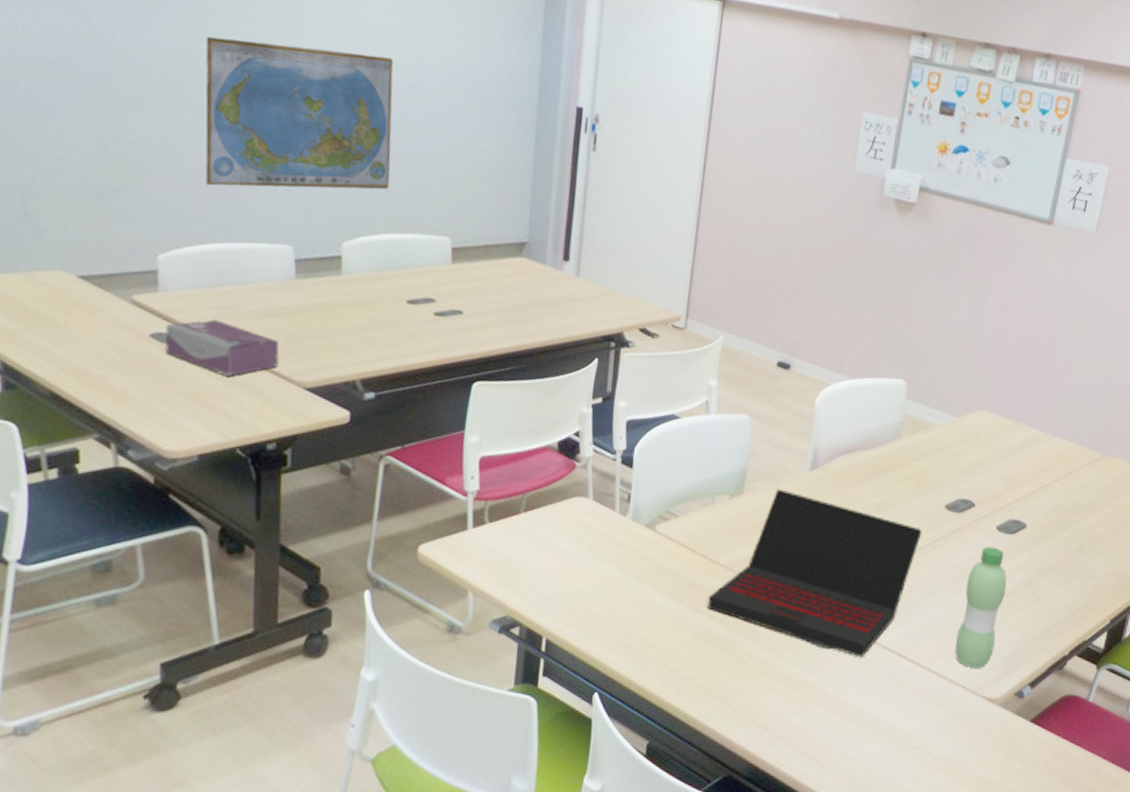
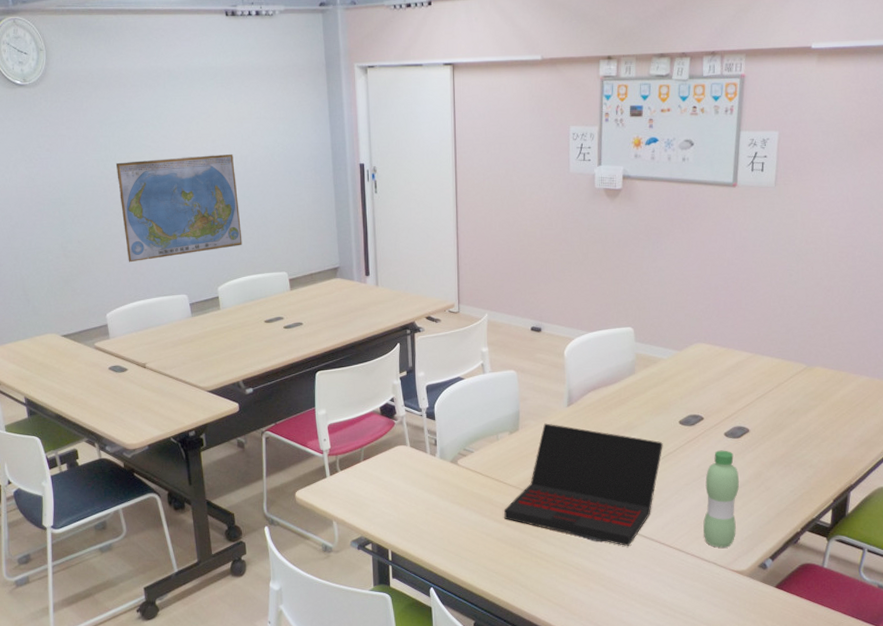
tissue box: present [165,319,280,376] -> none [117,352,189,389]

